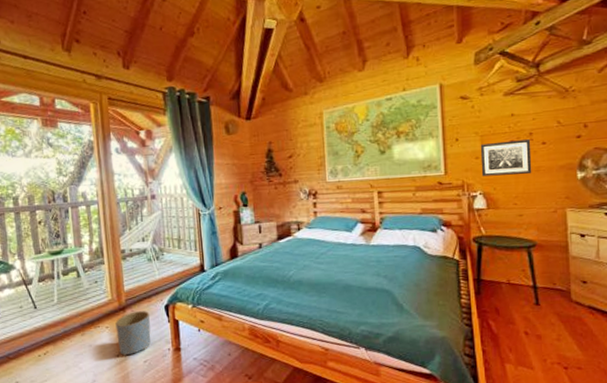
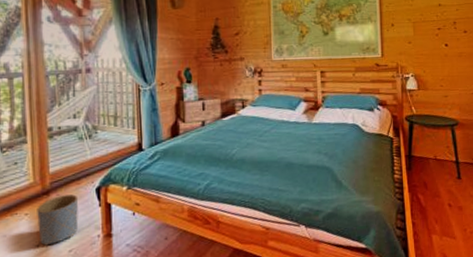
wall art: present [480,139,532,177] -> none [412,28,456,60]

